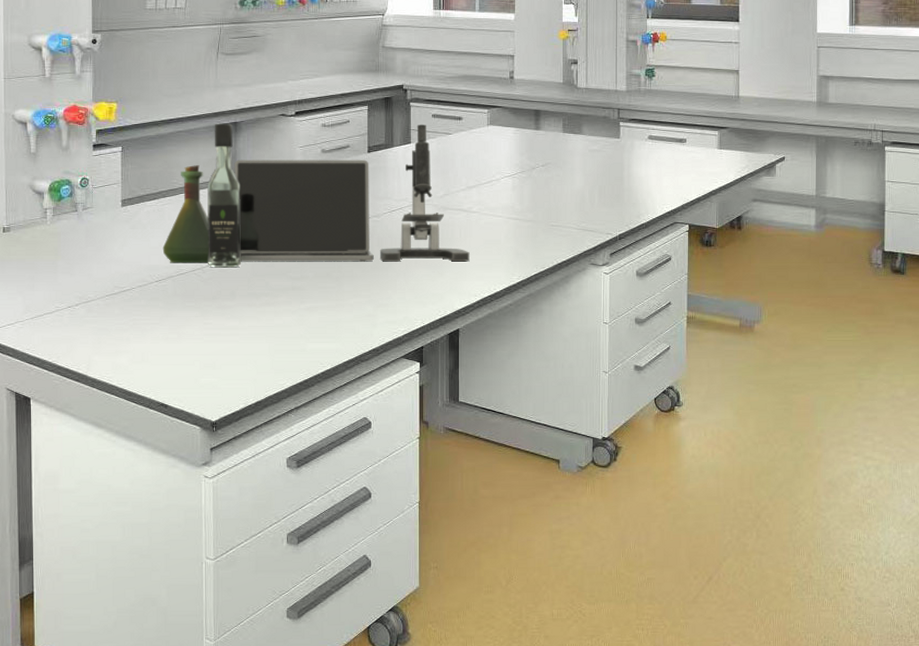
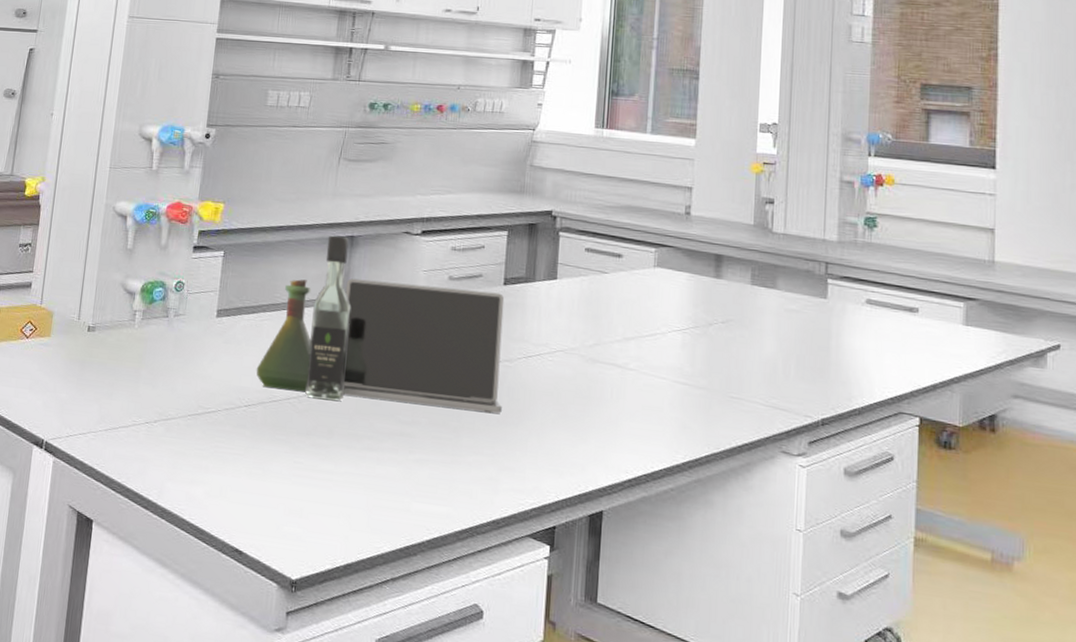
microscope: present [379,125,470,262] -> none [508,258,623,429]

